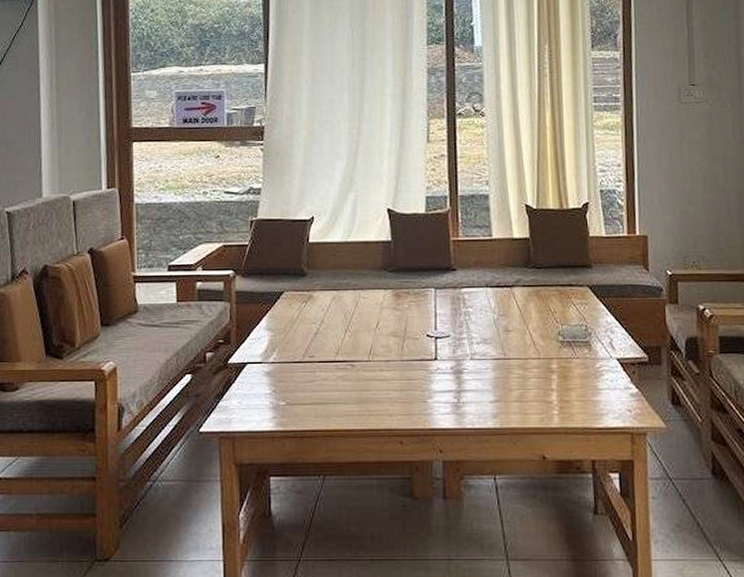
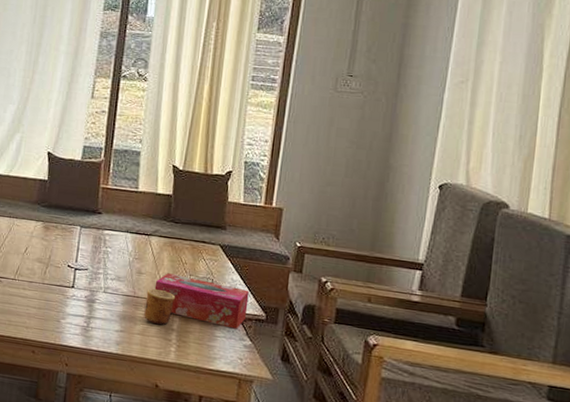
cup: none [518,347,550,387] -> present [144,289,176,326]
tissue box: none [525,326,628,378] -> present [154,273,250,329]

